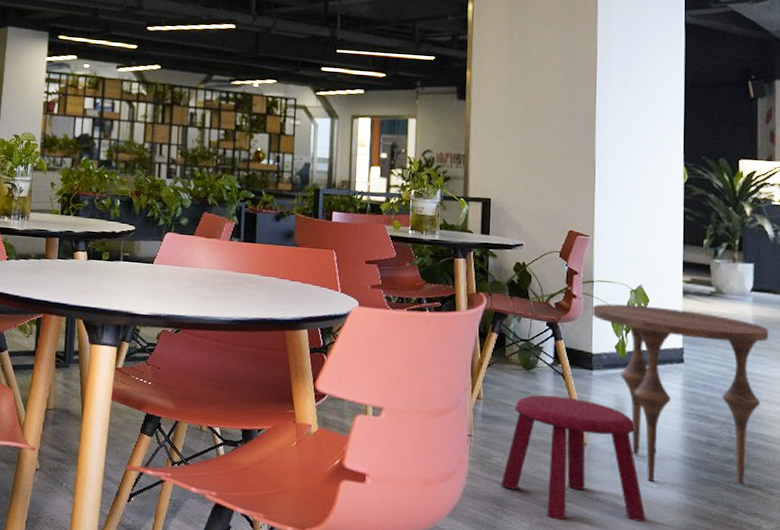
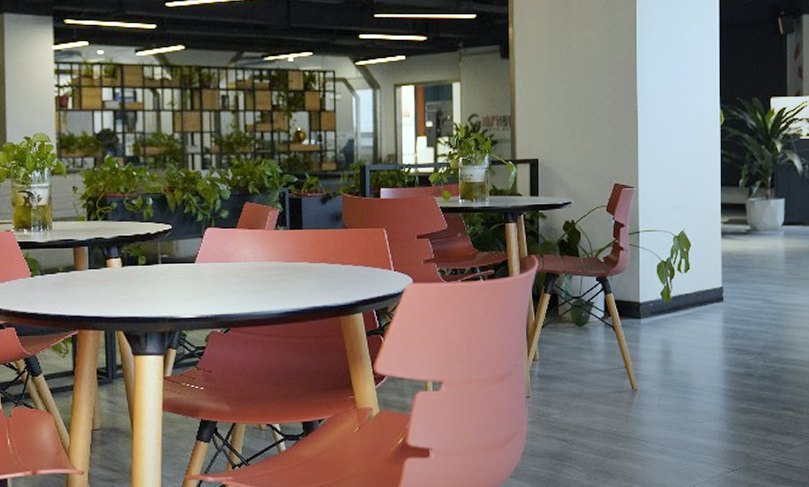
stool: present [501,395,646,523] -> none [559,347,692,466]
side table: present [592,303,768,485] -> none [638,250,798,417]

